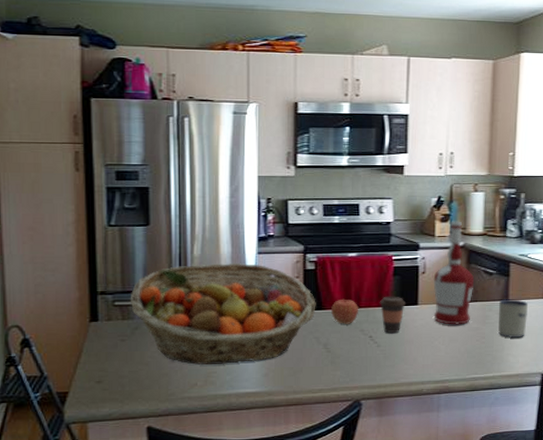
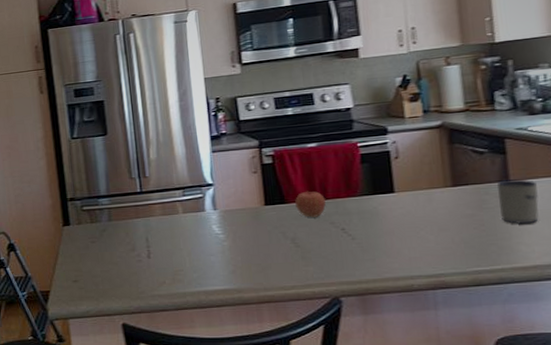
fruit basket: present [130,262,316,365] -> none [96,162,279,264]
coffee cup: present [379,296,407,333] -> none [348,185,381,224]
alcohol: present [433,221,475,325] -> none [409,99,462,213]

